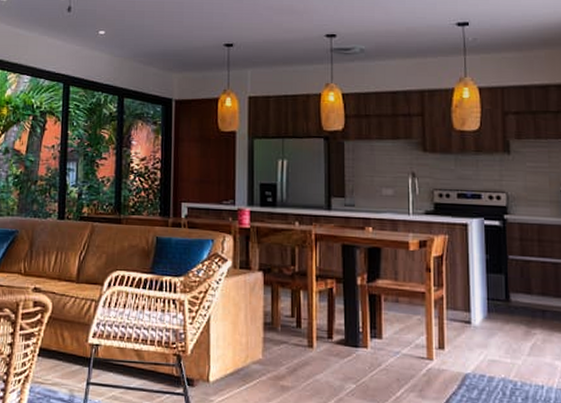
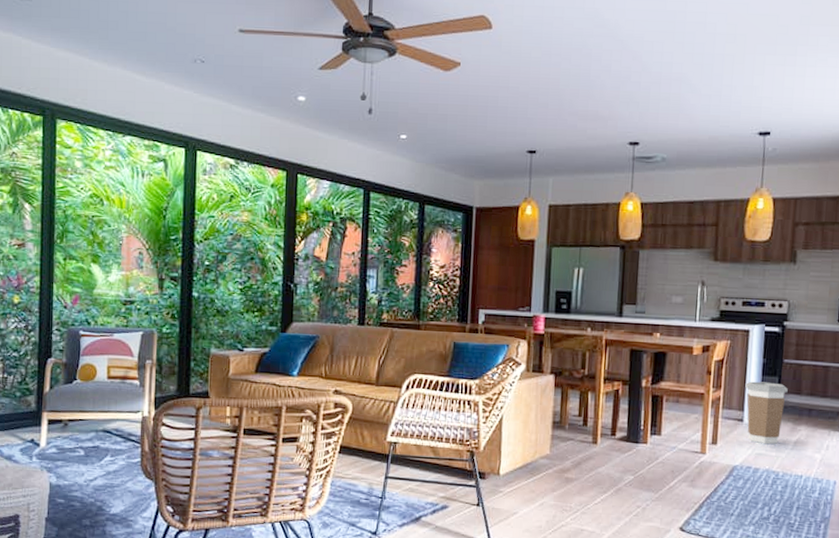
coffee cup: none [469,279,516,350] -> present [745,381,788,445]

